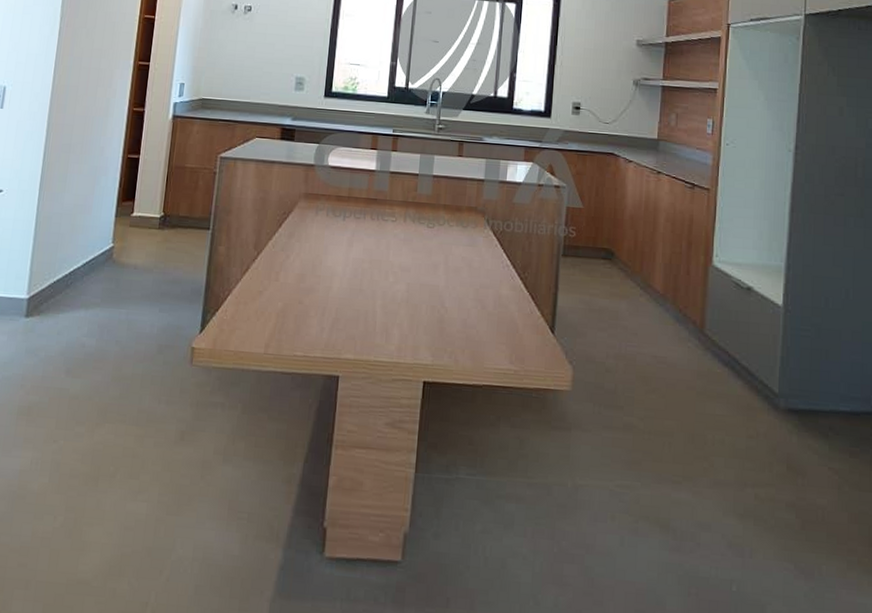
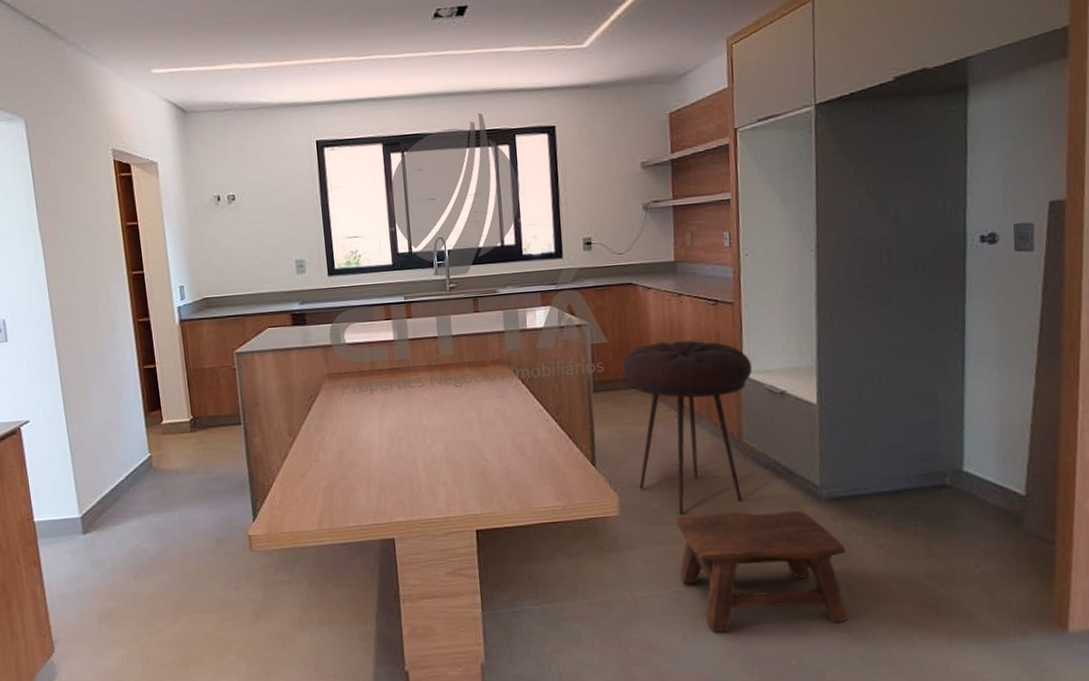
stool: none [593,216,722,400] -> present [622,340,753,514]
stool: none [625,402,799,551] -> present [675,510,847,632]

